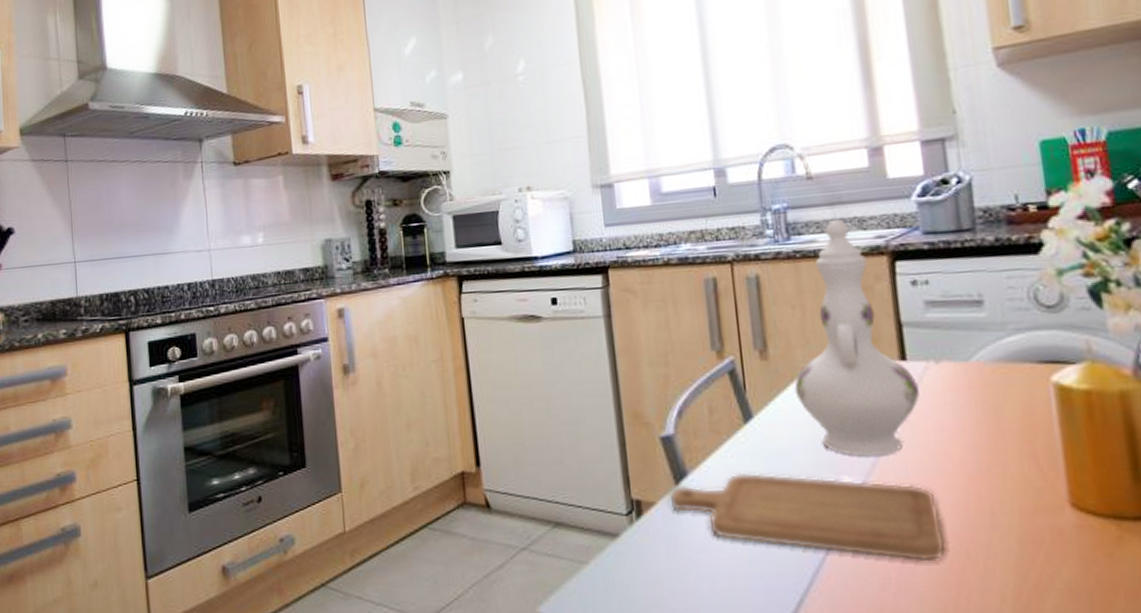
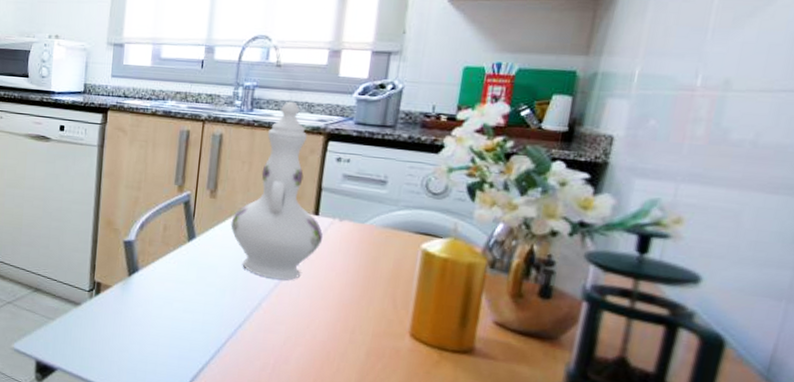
chopping board: present [669,472,946,562] -> none [122,275,316,358]

